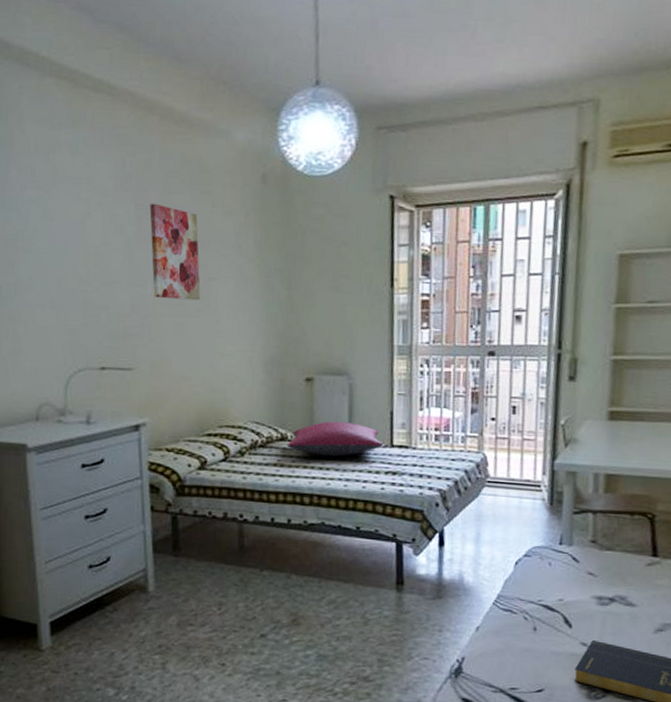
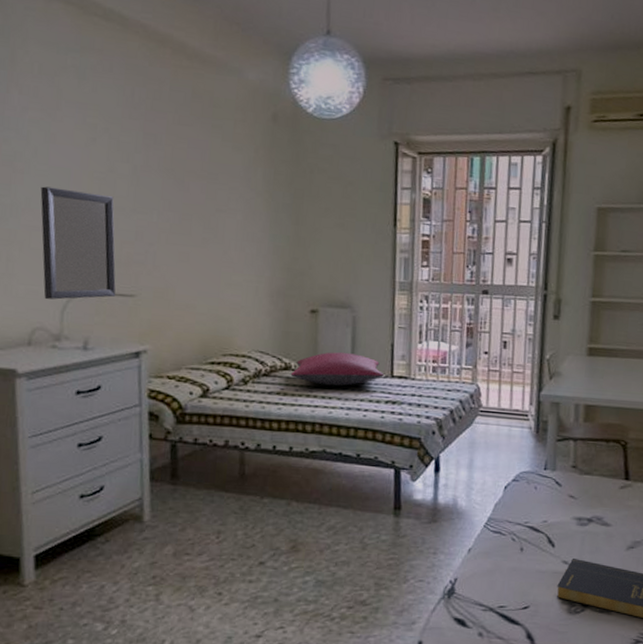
home mirror: none [41,264,115,376] -> present [40,186,116,300]
wall art: present [149,203,200,301] -> none [158,133,208,231]

